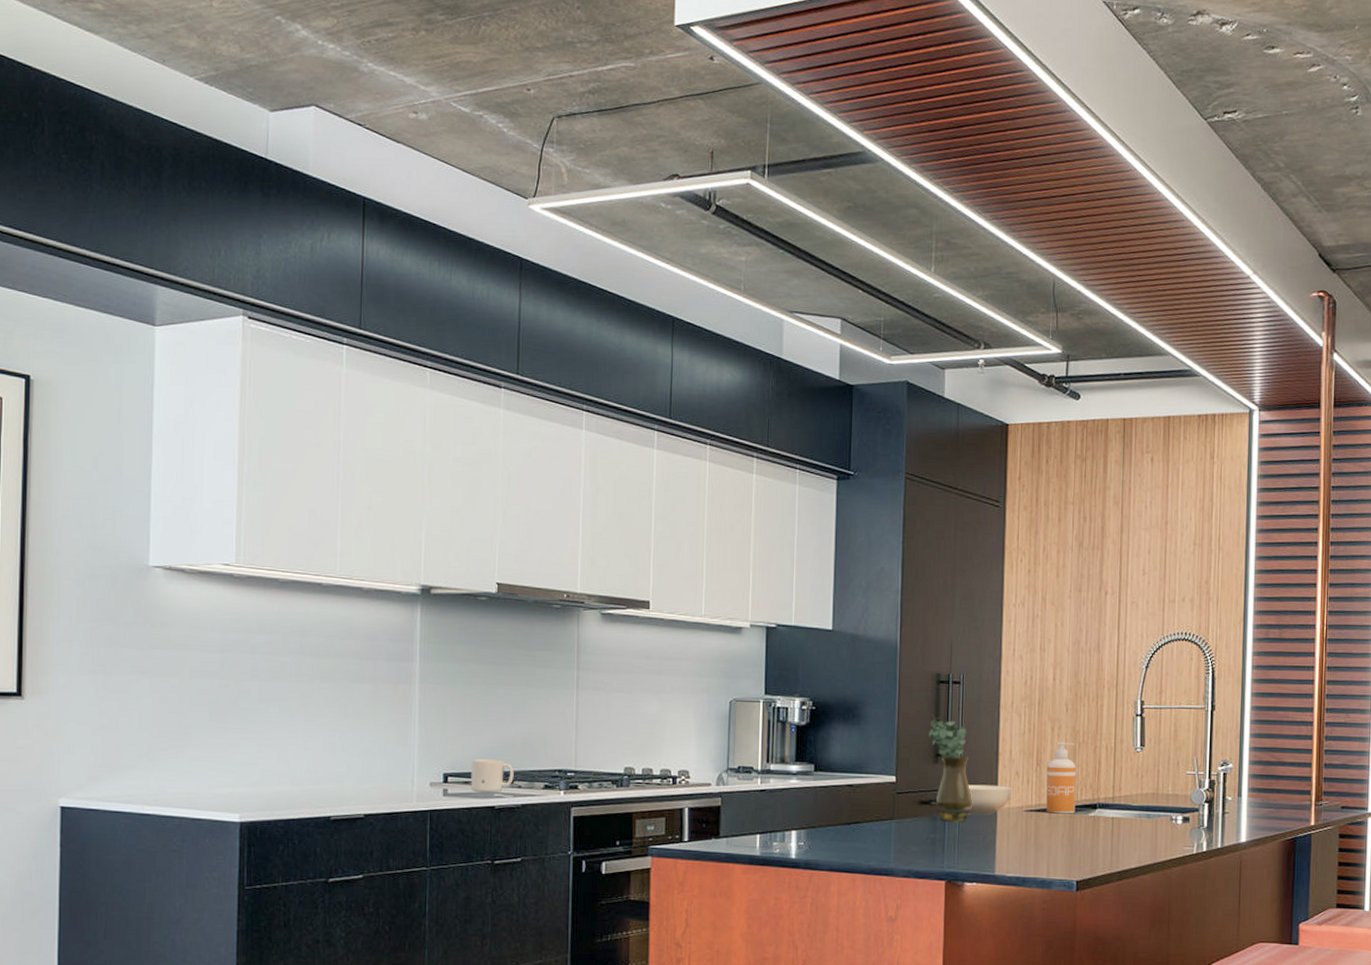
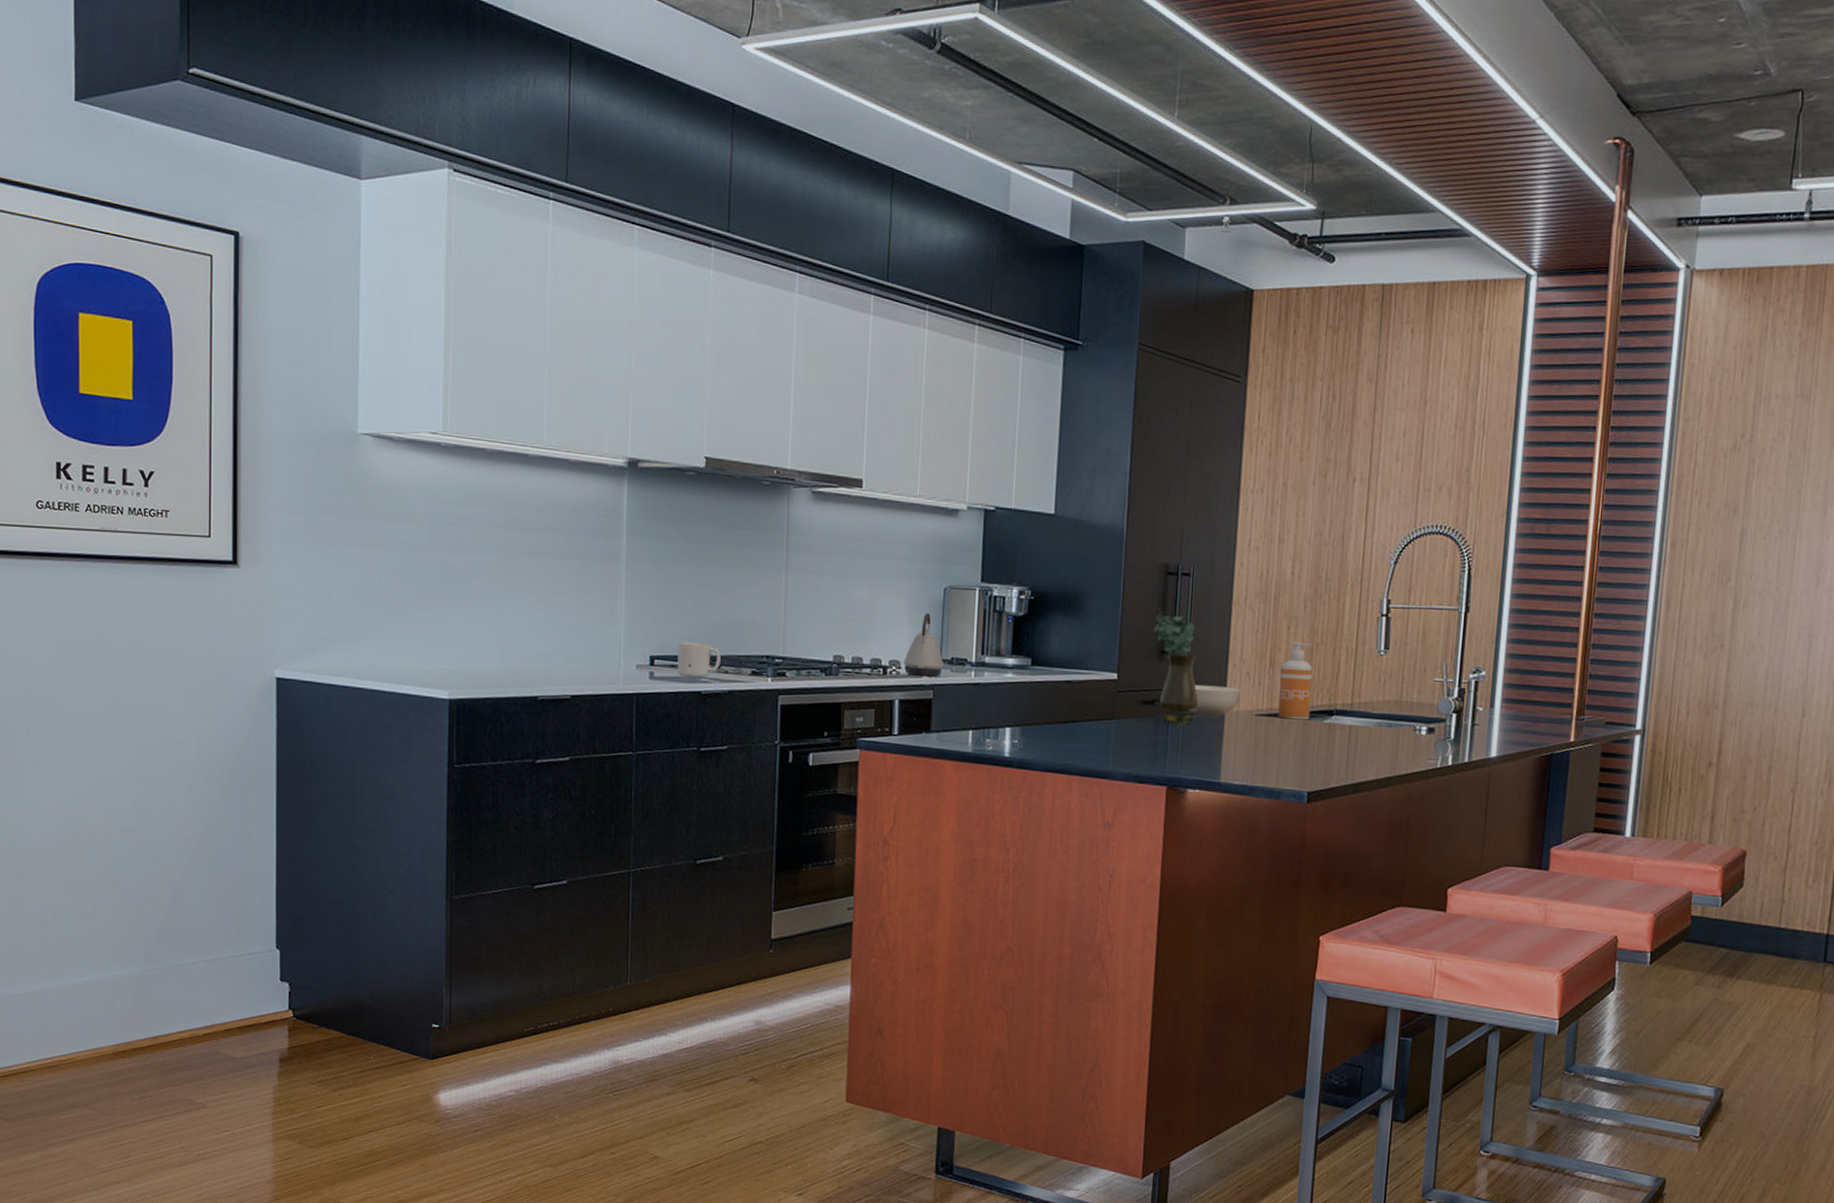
kettle: none [692,725,731,786] -> present [903,613,944,678]

